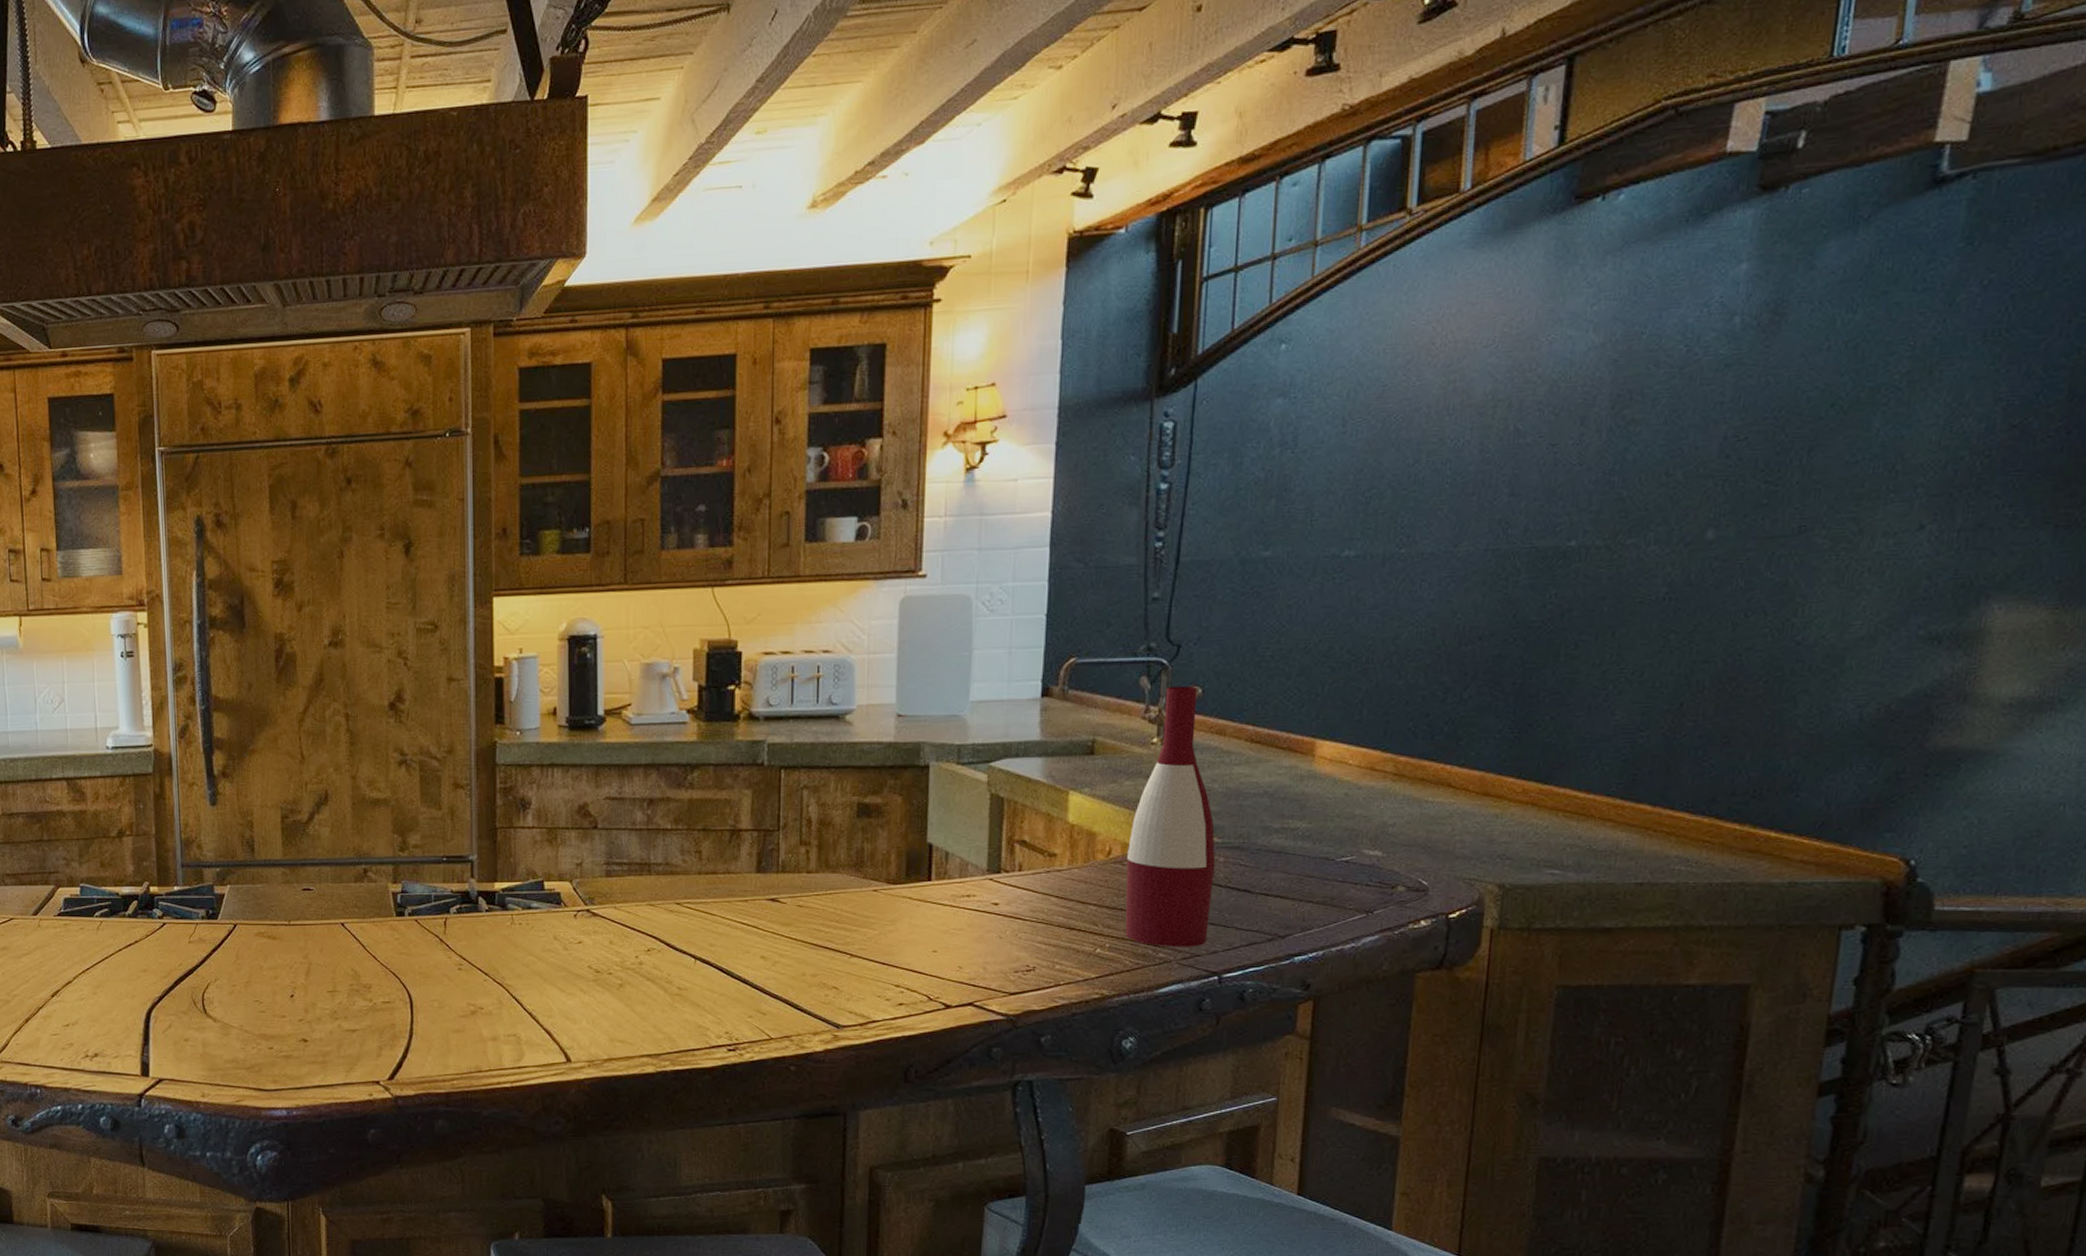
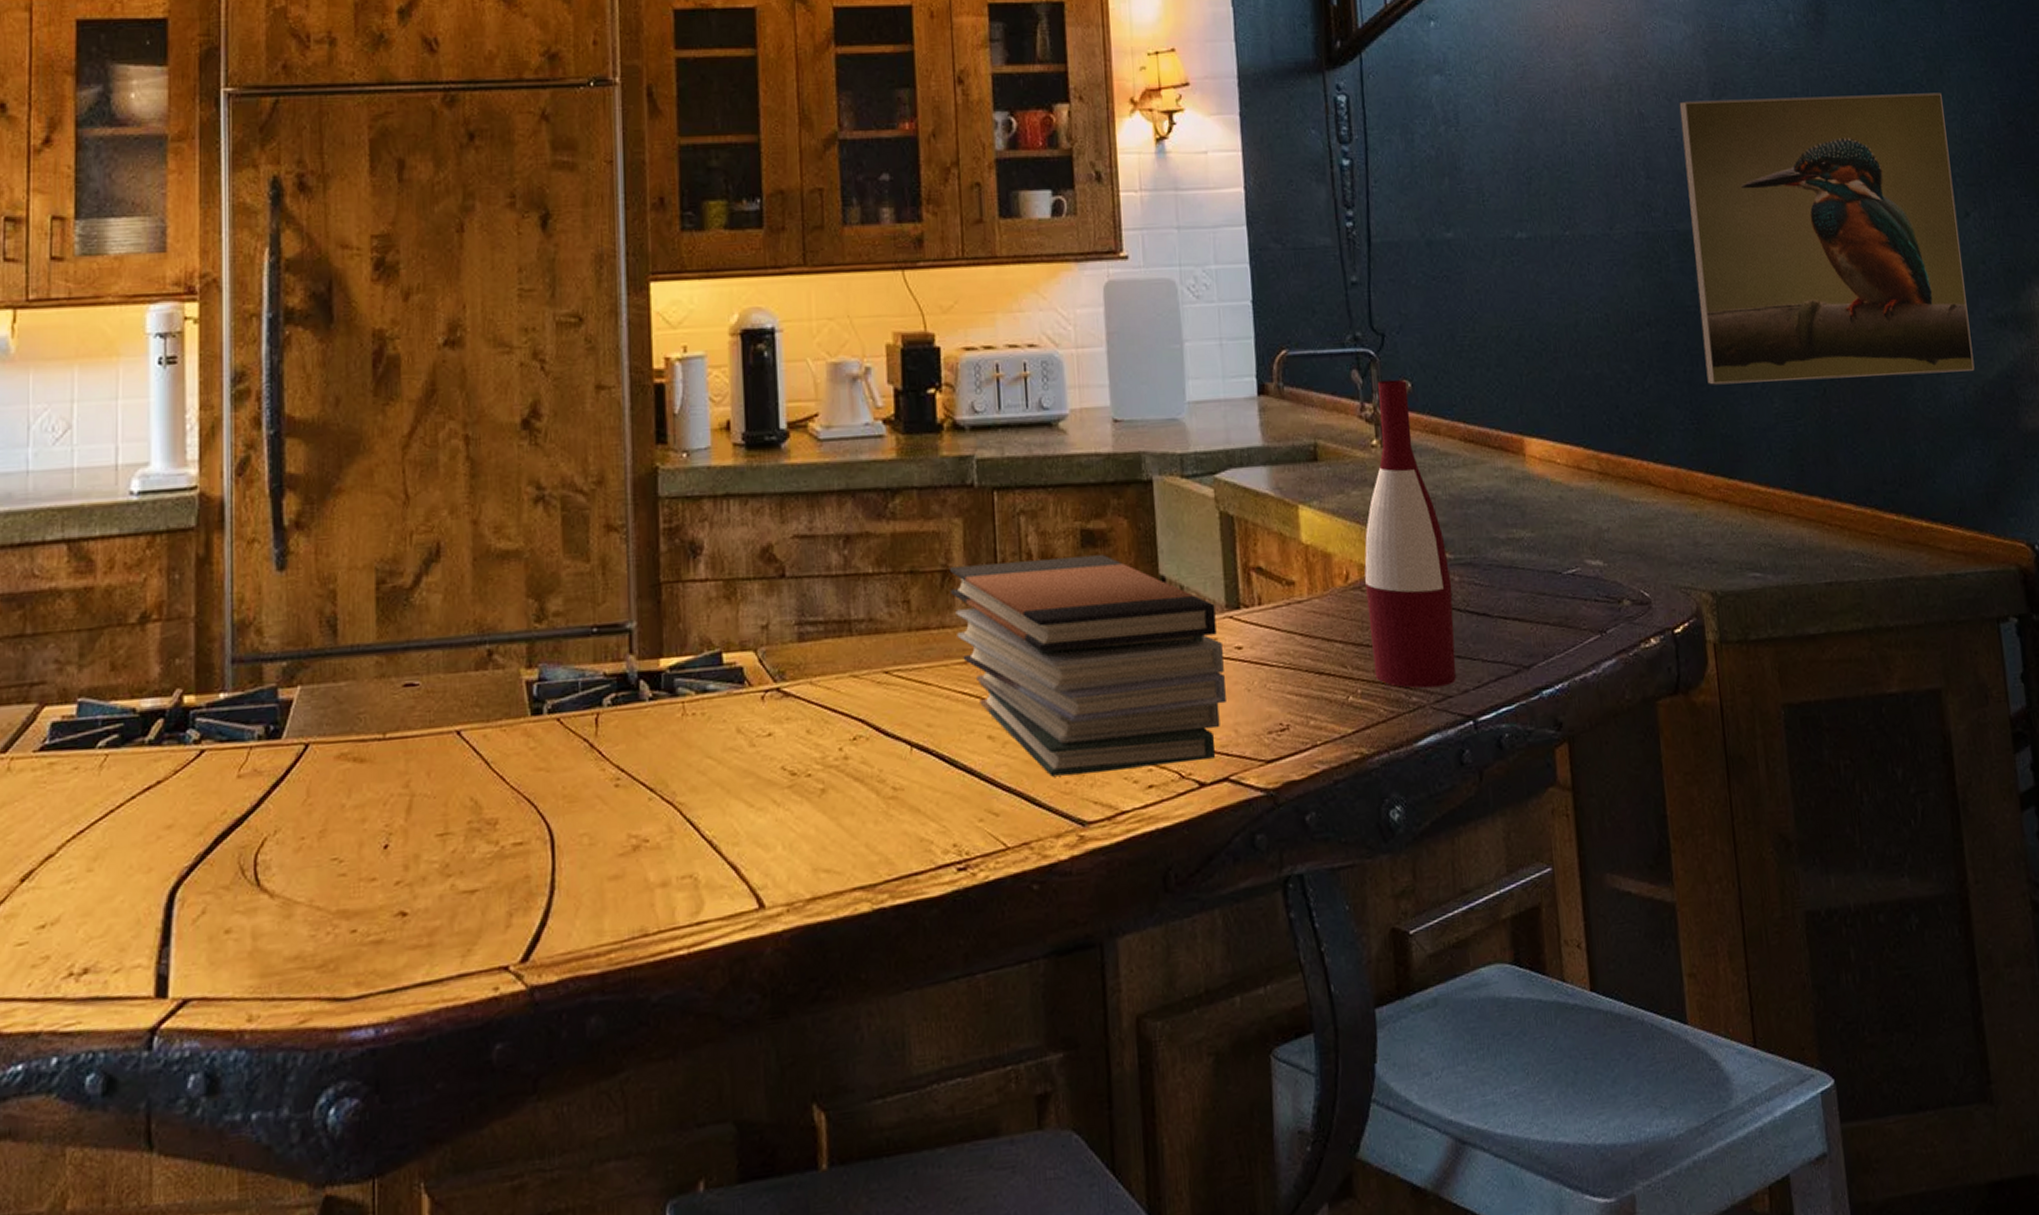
book stack: none [736,824,980,990] -> present [950,555,1226,777]
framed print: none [1539,395,1925,697] -> present [1679,93,1975,385]

